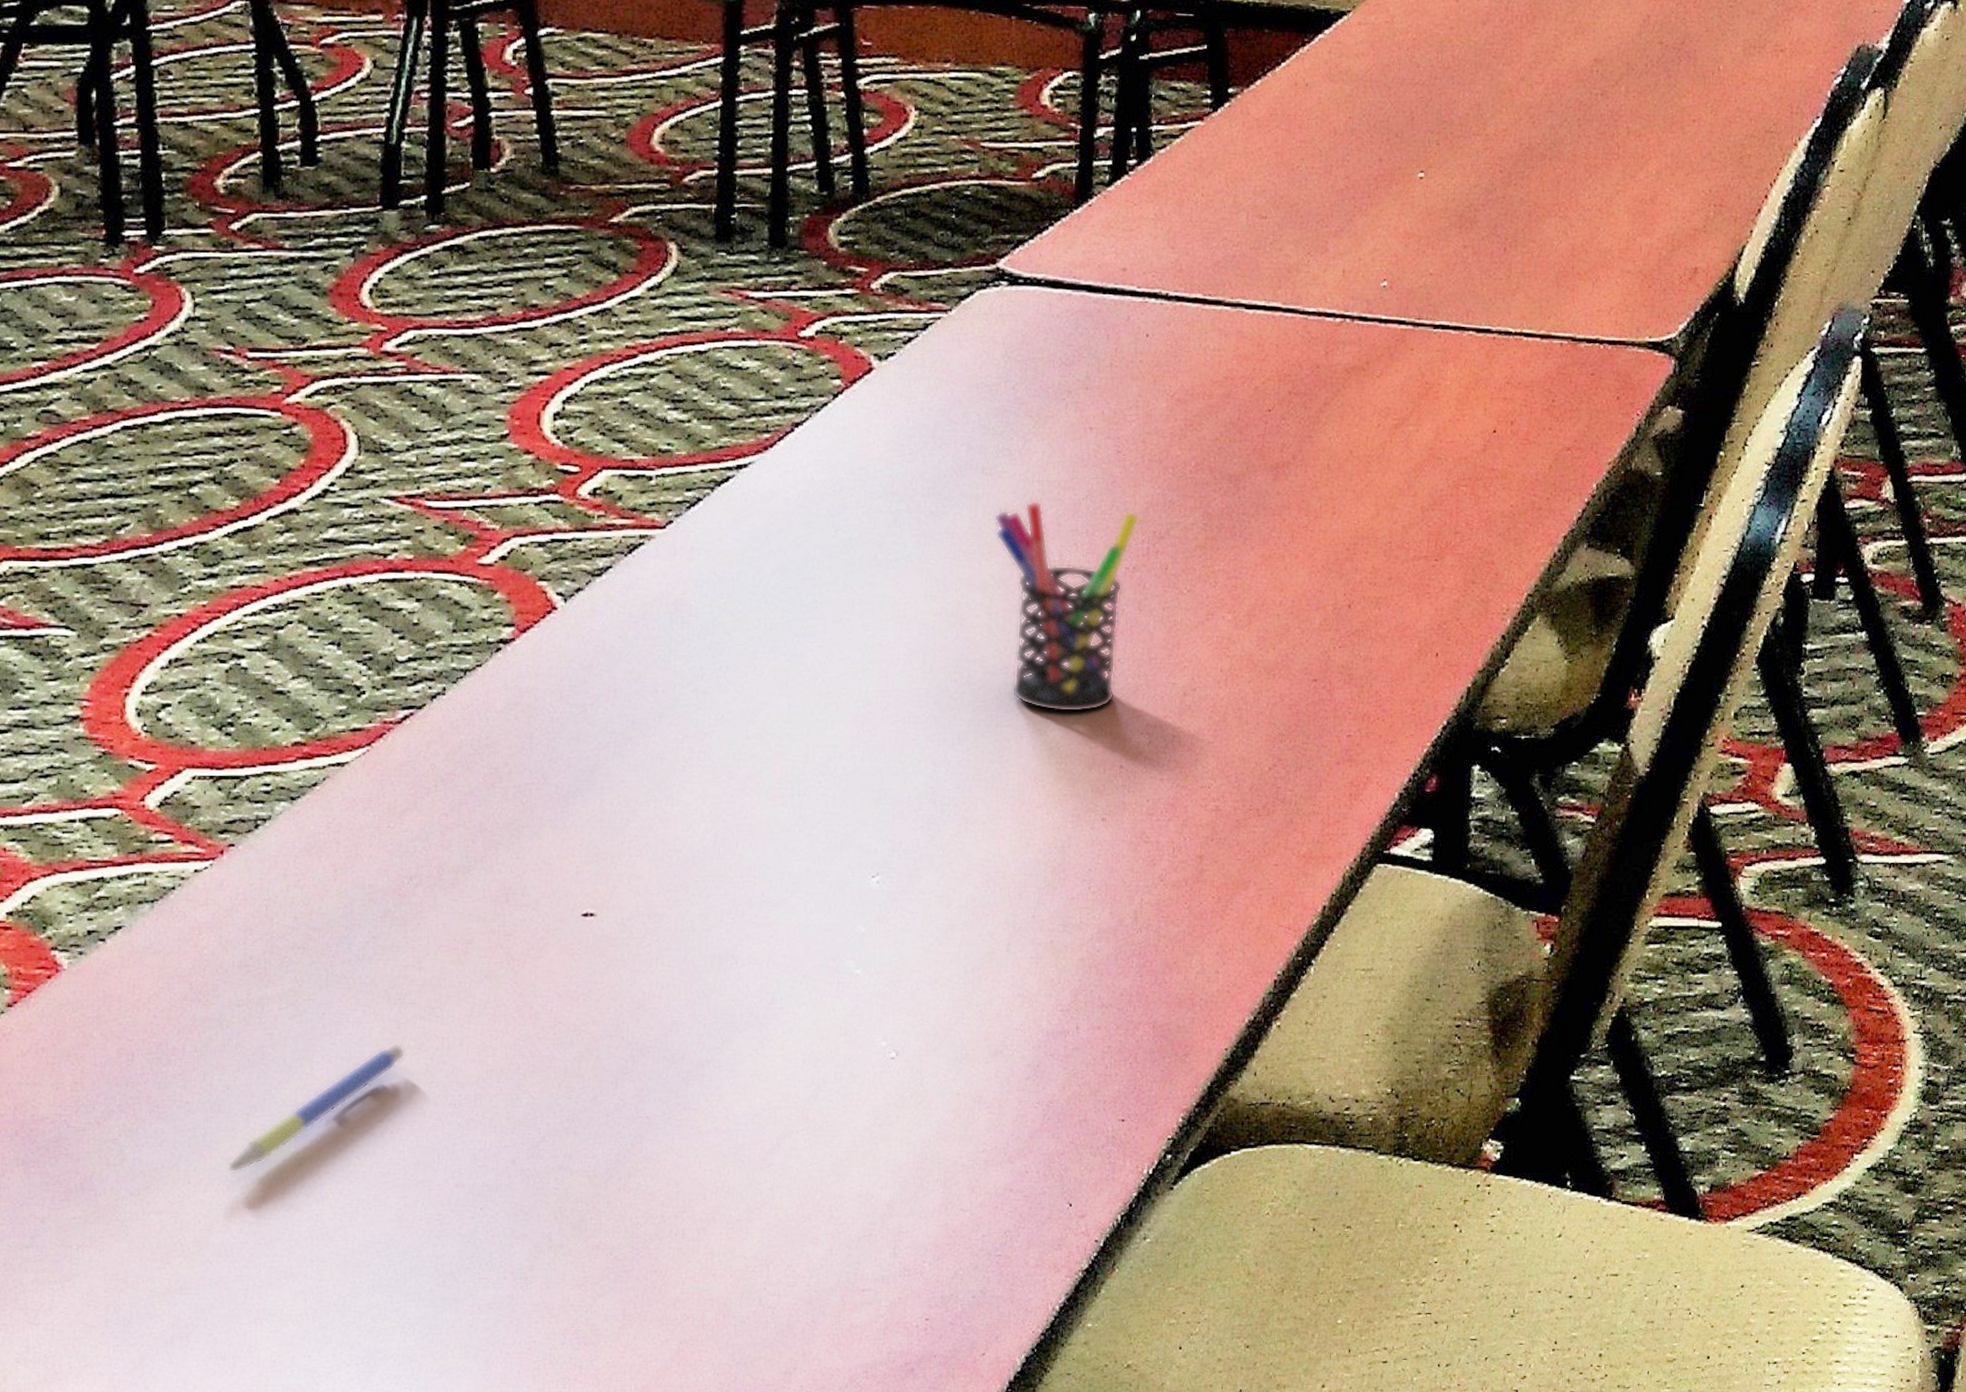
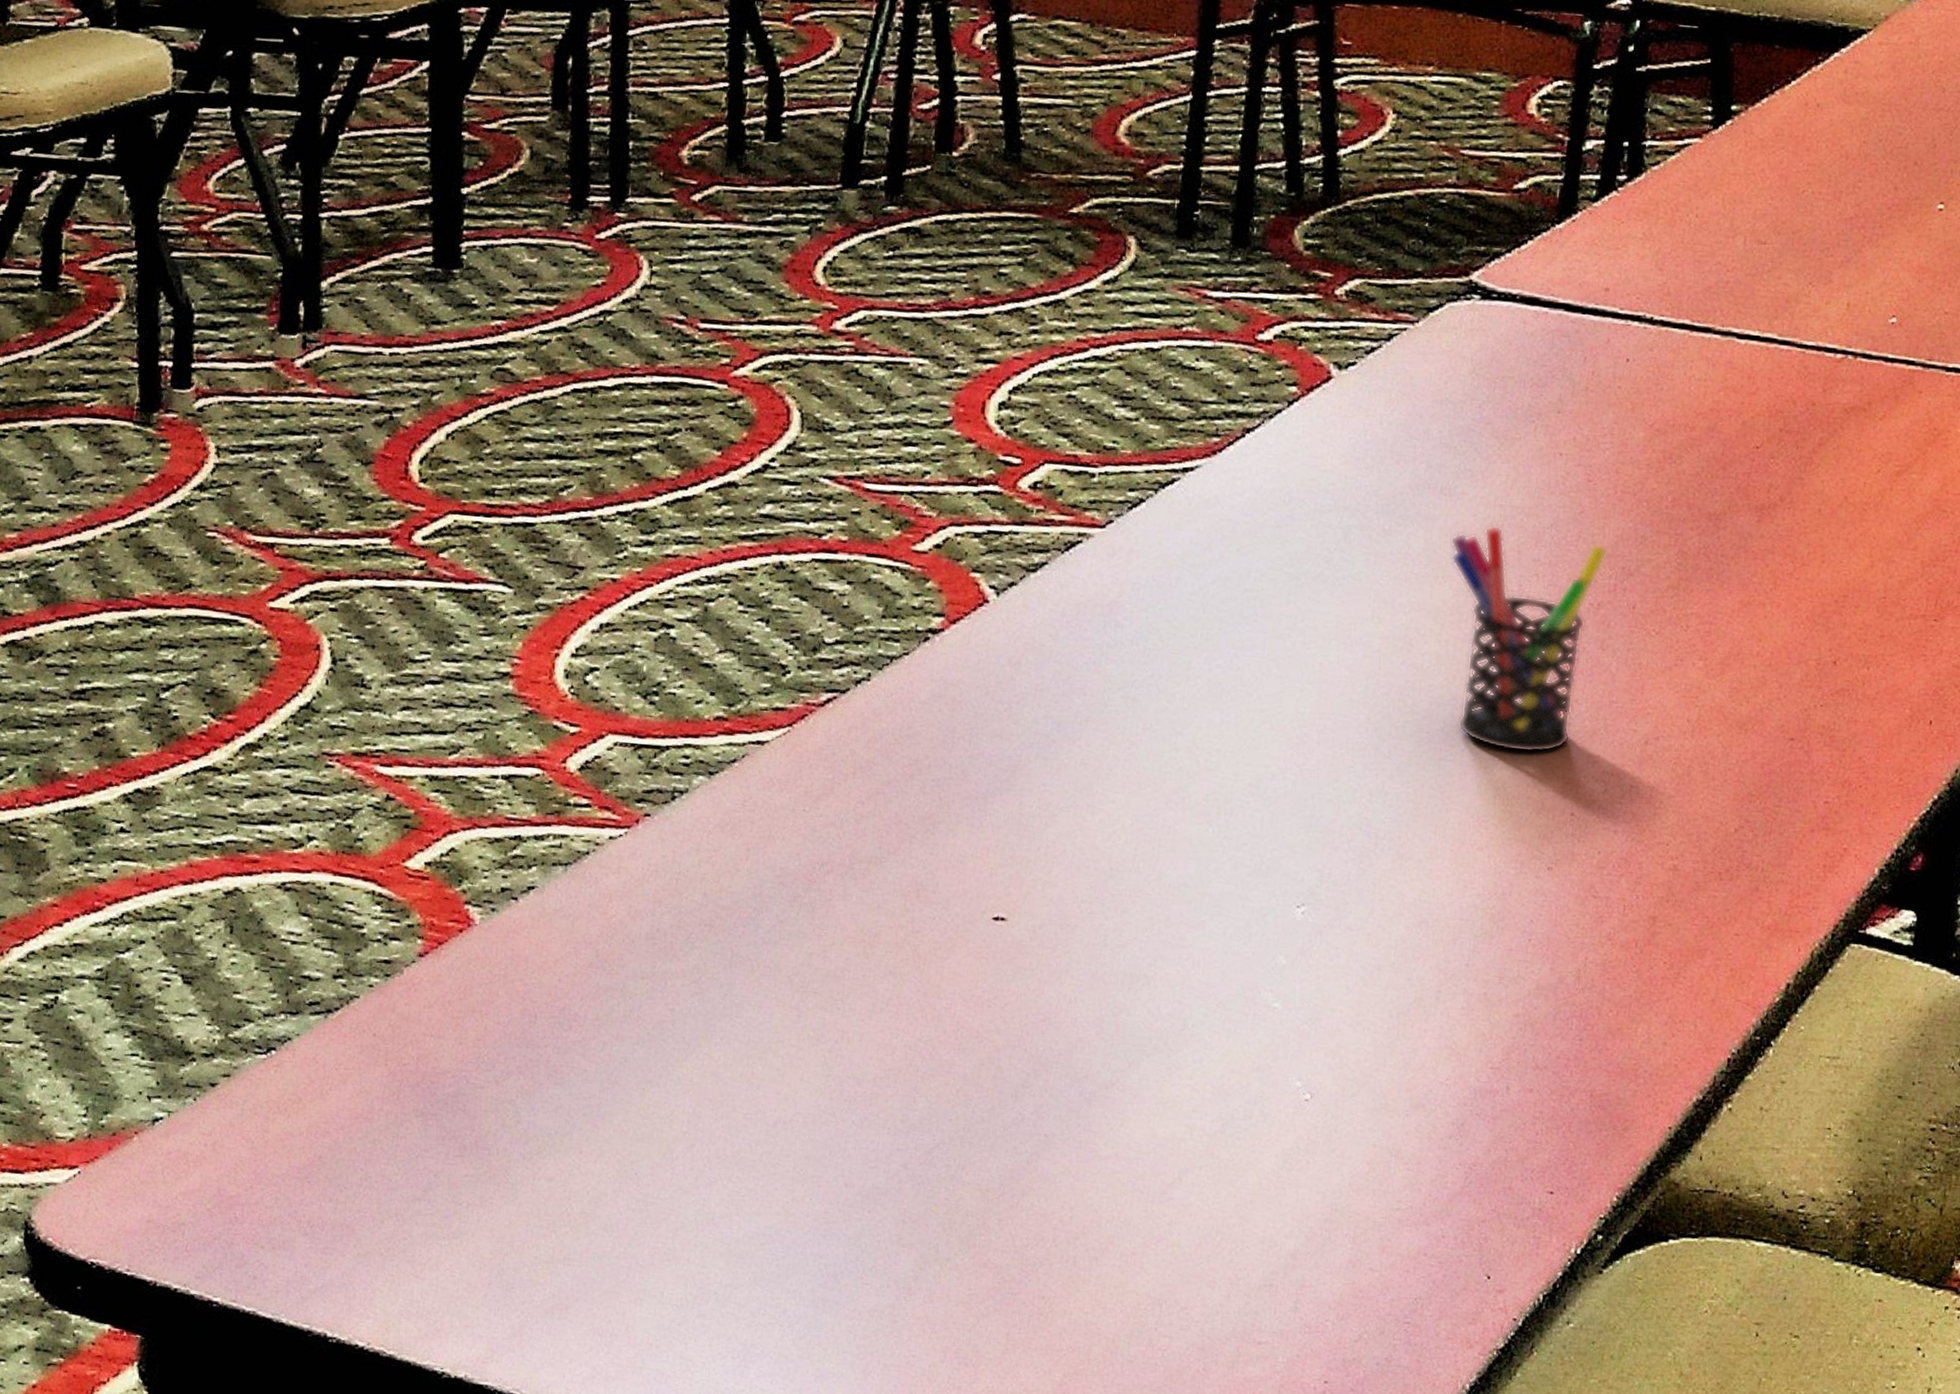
pen: present [227,1042,405,1173] -> none [619,1031,804,1148]

